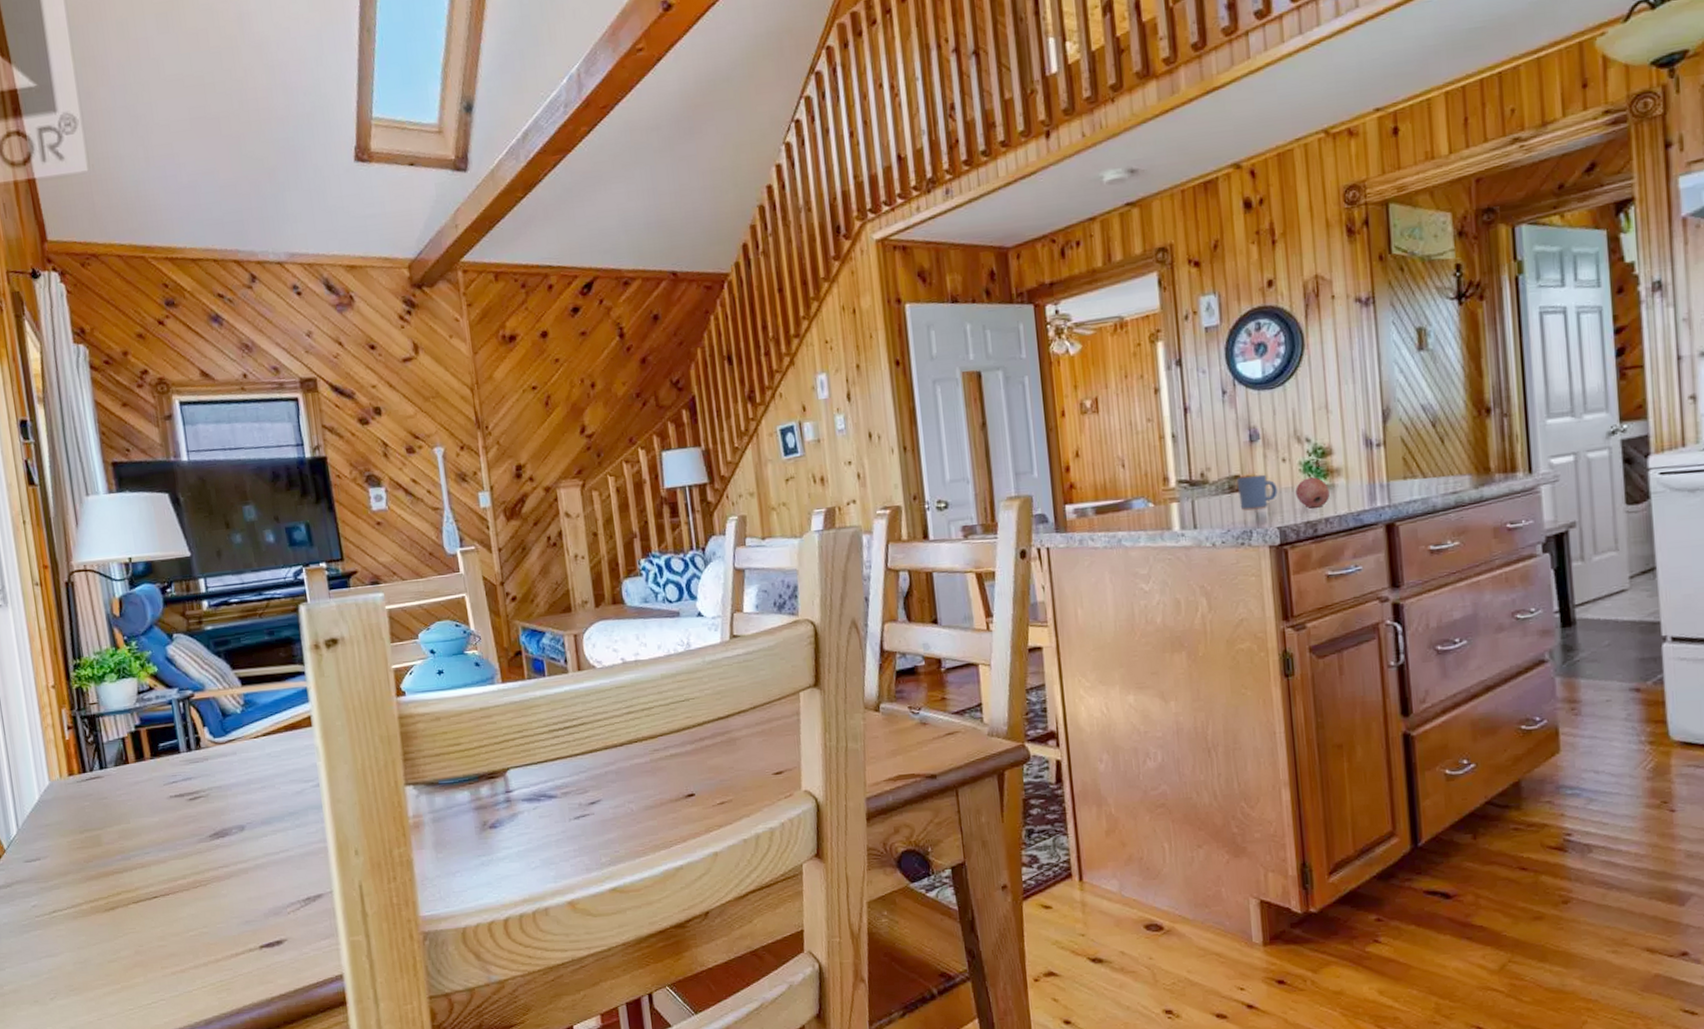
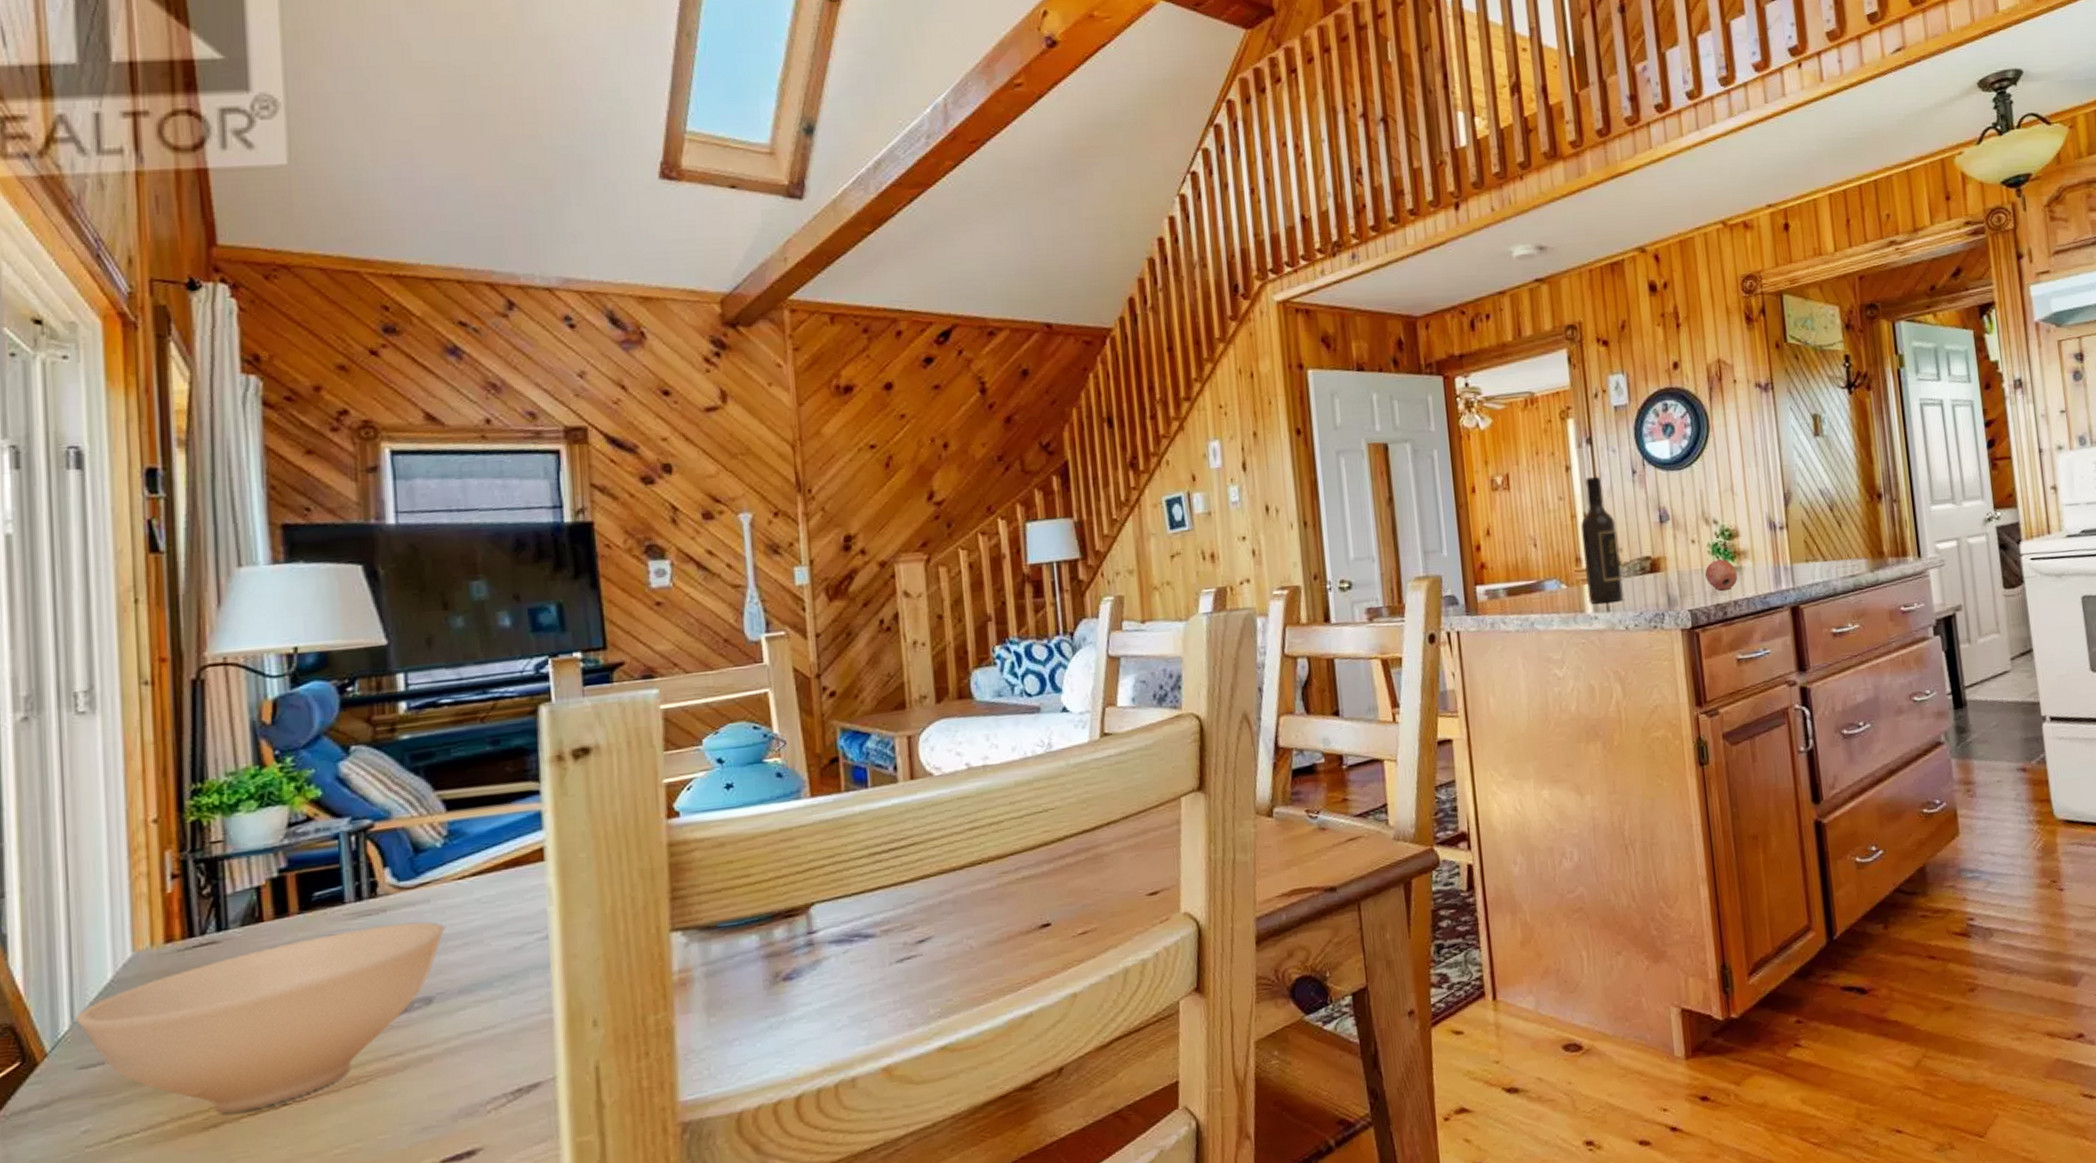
bowl: none [19,769,248,901] -> present [75,921,445,1114]
wine bottle: none [1168,397,1211,523] -> present [1580,476,1624,605]
mug: present [1236,474,1278,511] -> none [1647,555,1688,593]

